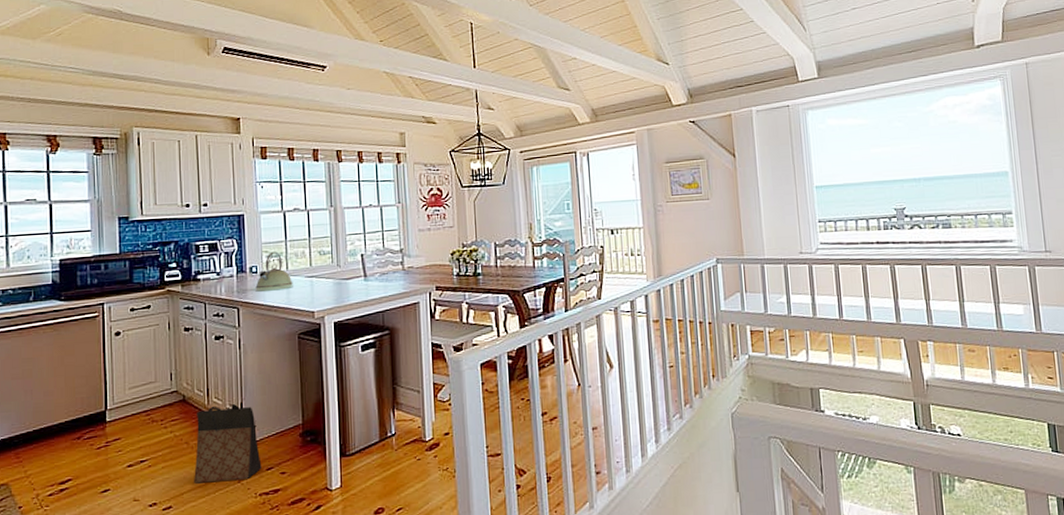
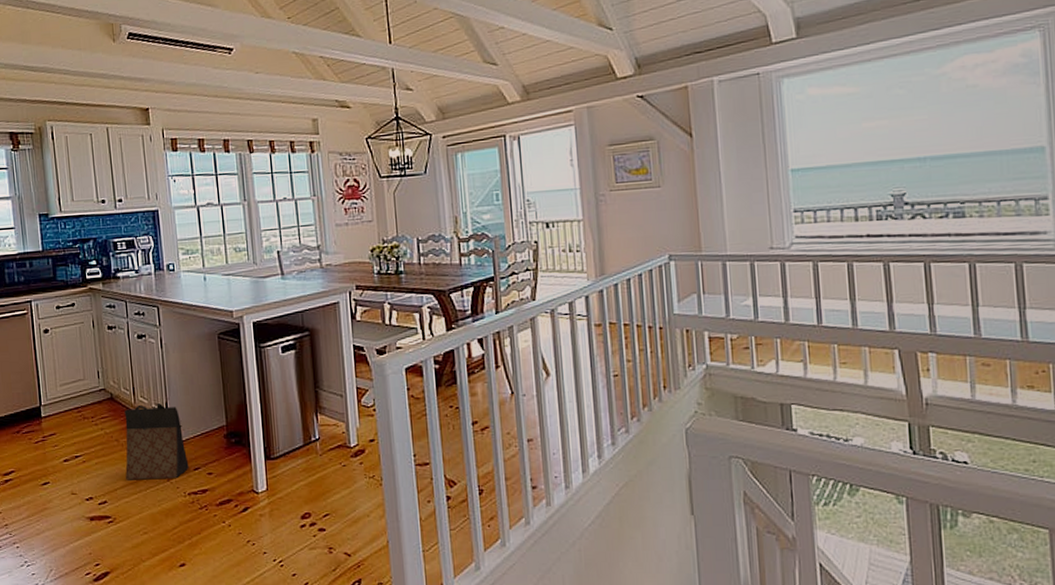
kettle: present [254,251,293,293] -> none [172,248,211,291]

